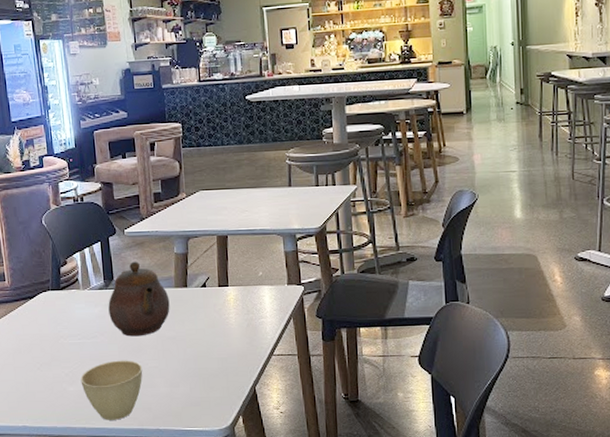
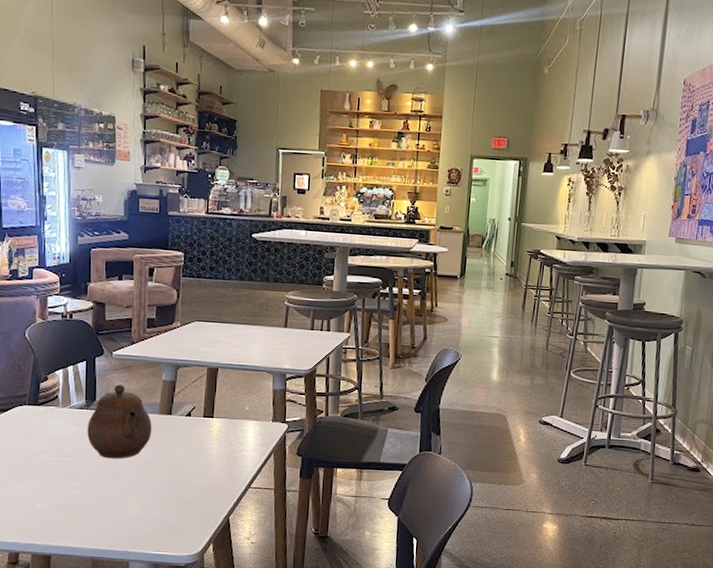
cup: present [80,360,143,420] -> none [50,480,117,540]

